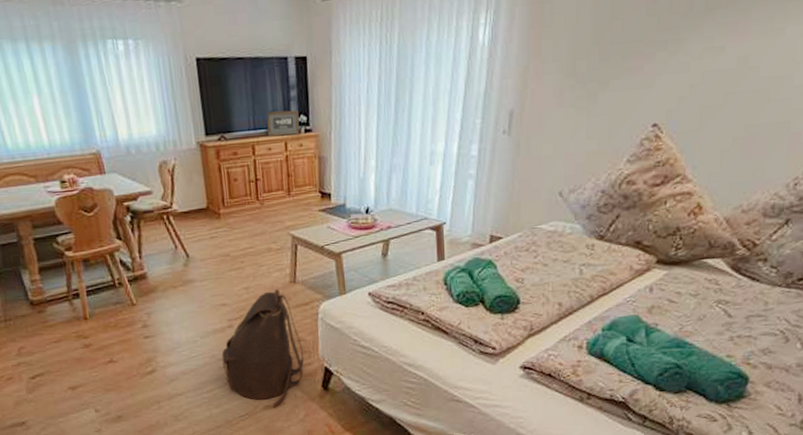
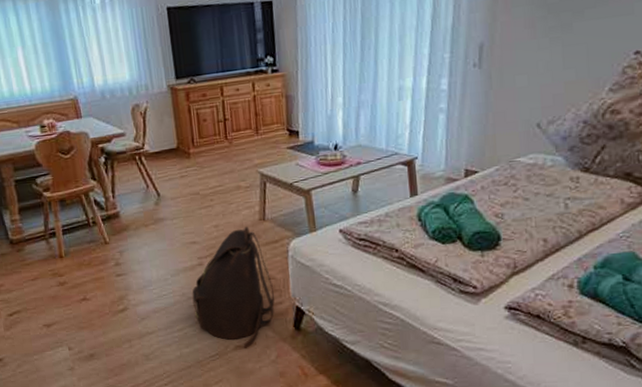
picture frame: present [266,110,300,137] -> none [234,52,267,78]

